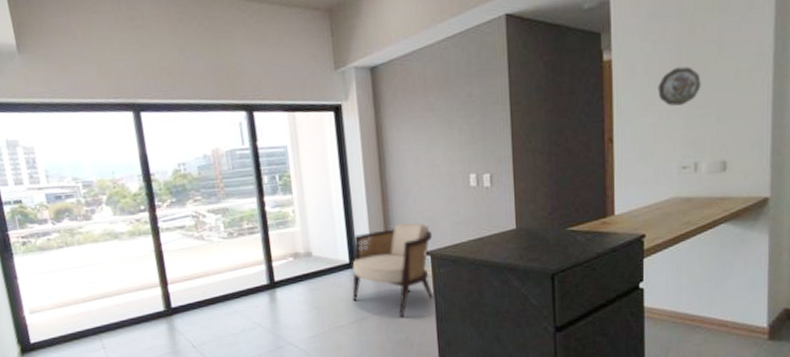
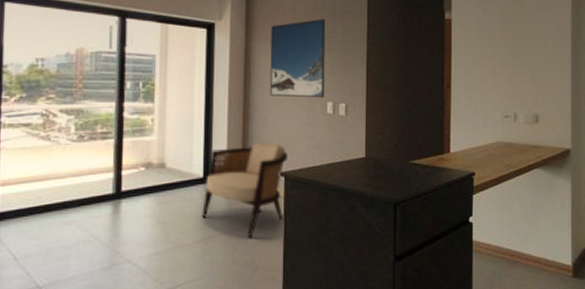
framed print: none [401,82,466,175] -> present [269,18,326,98]
decorative plate: present [657,66,701,106] -> none [486,33,519,64]

